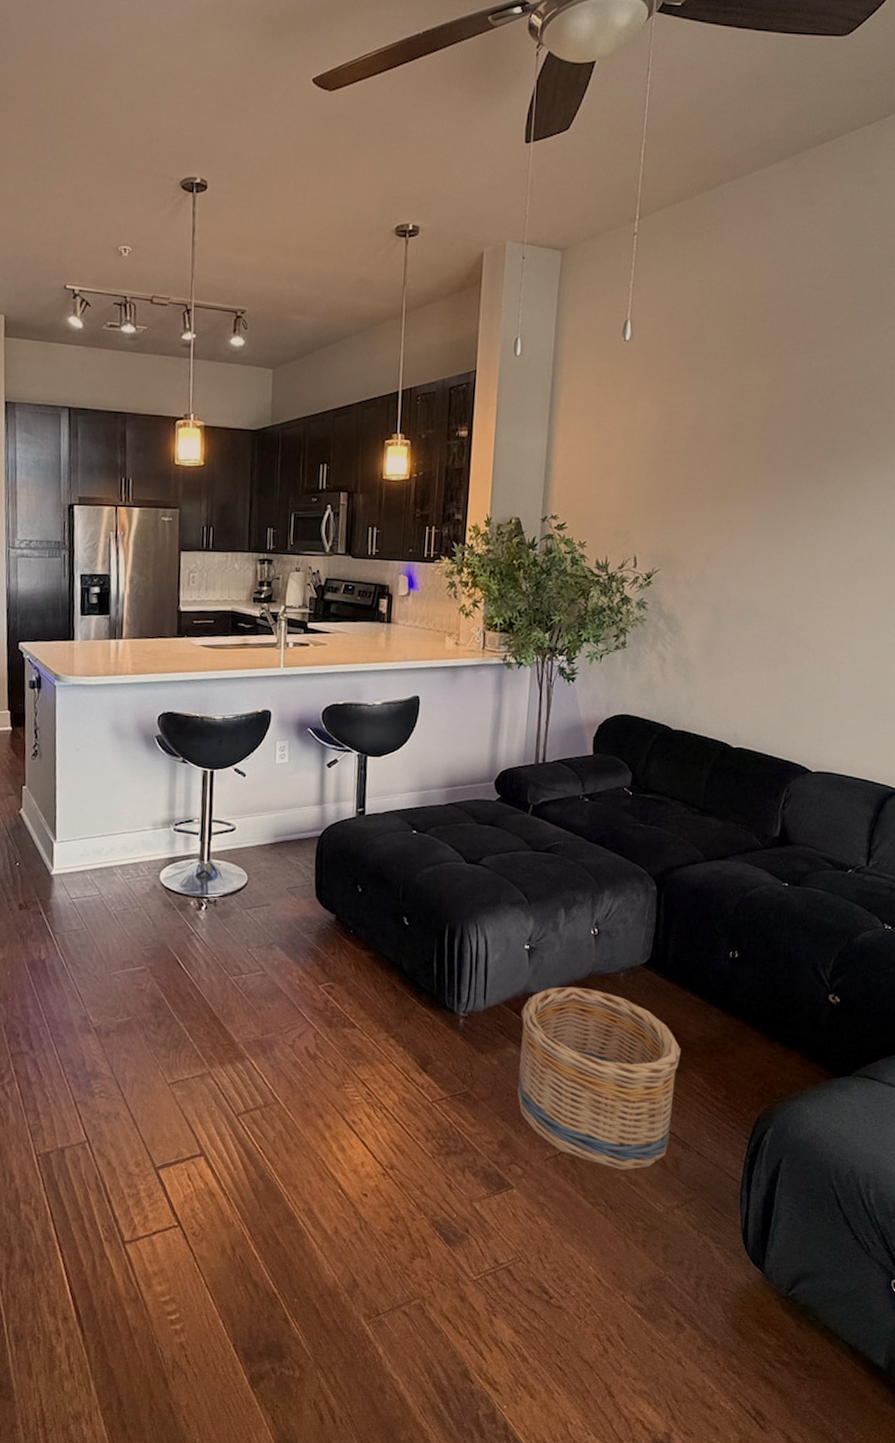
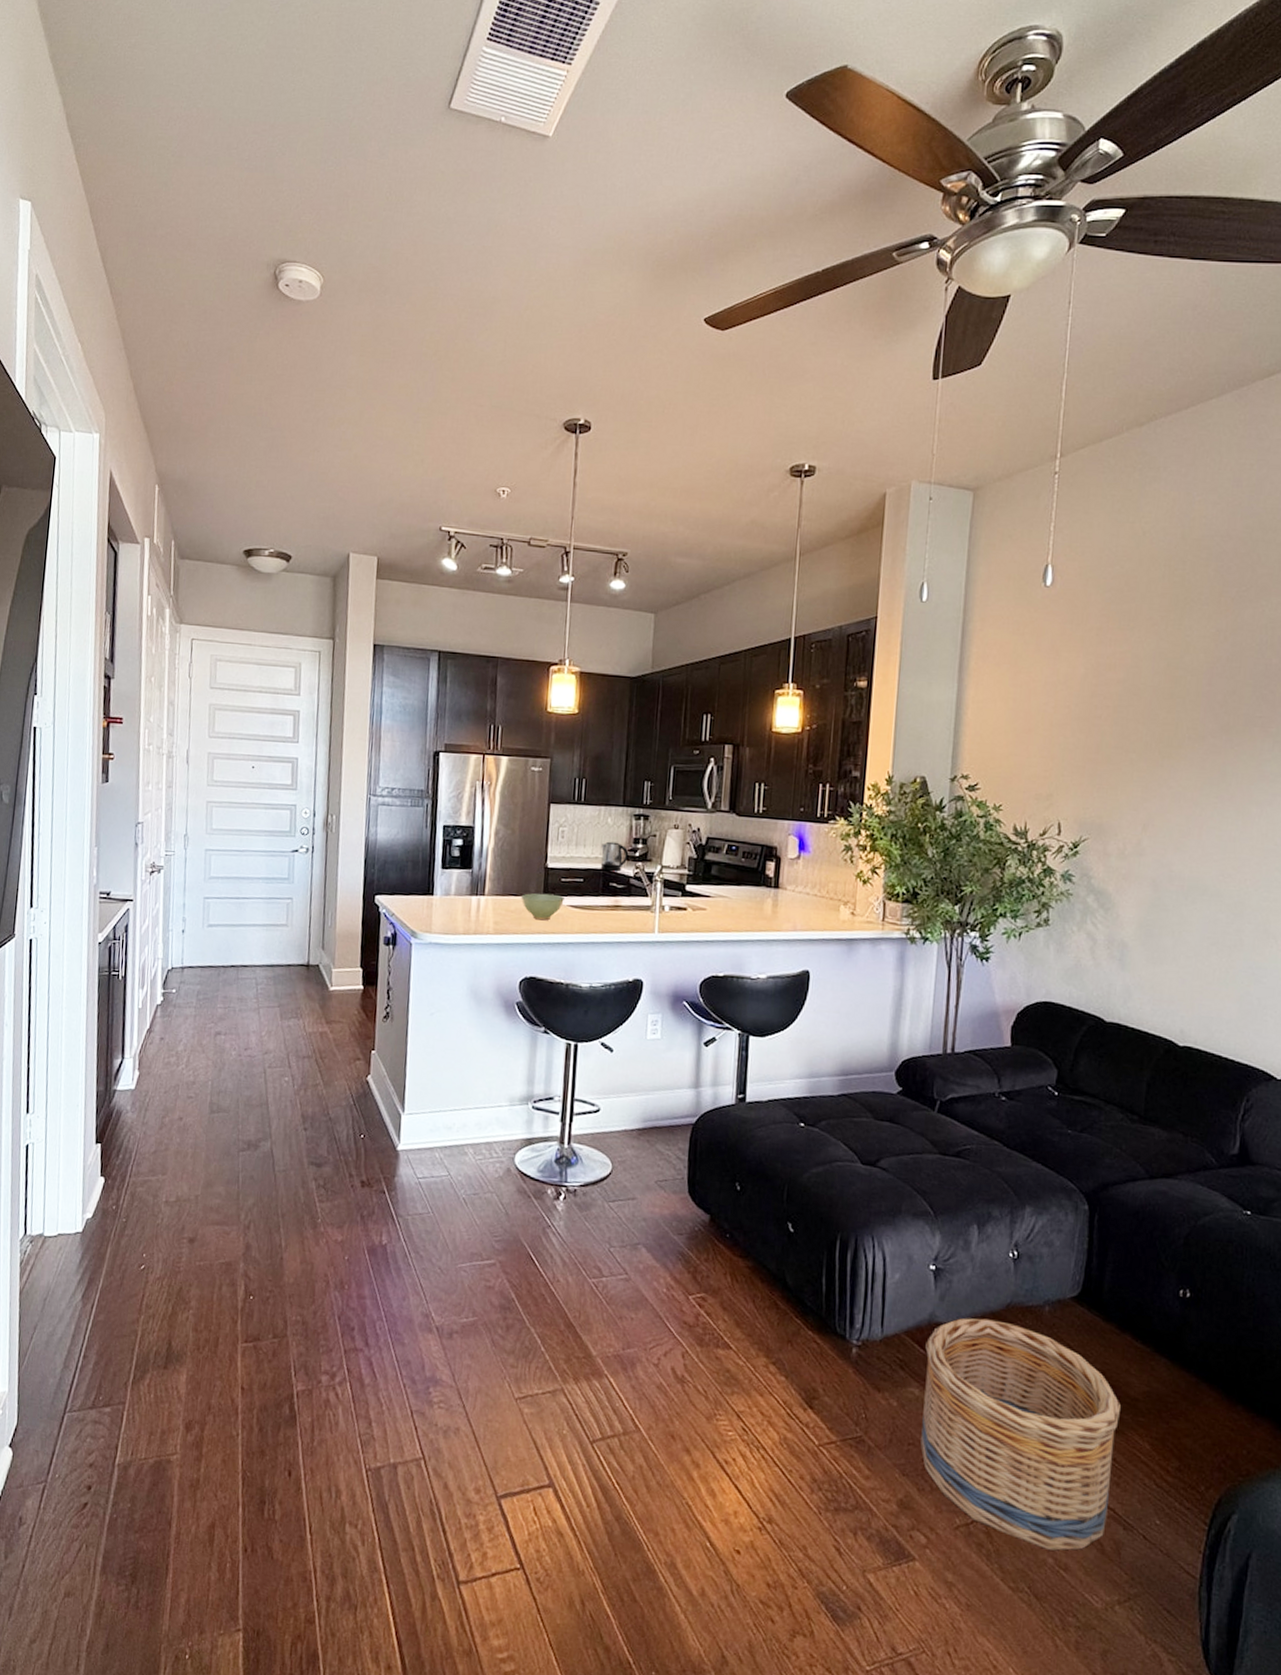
bowl: none [156,635,197,660] -> present [521,893,564,921]
kettle: none [230,585,255,612] -> present [601,841,629,871]

